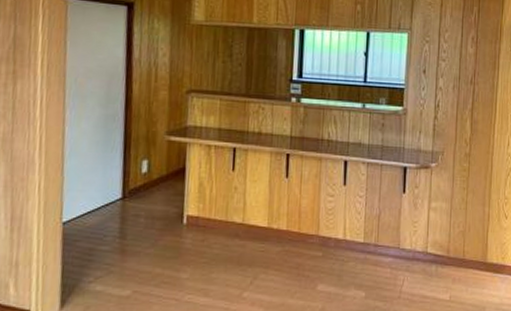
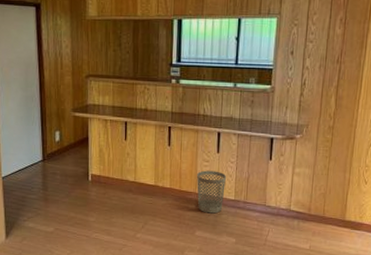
wastebasket: none [319,207,355,261] -> present [196,170,227,214]

